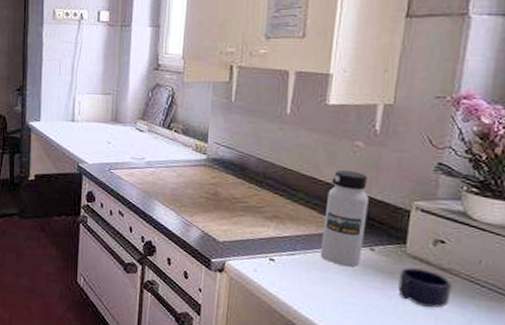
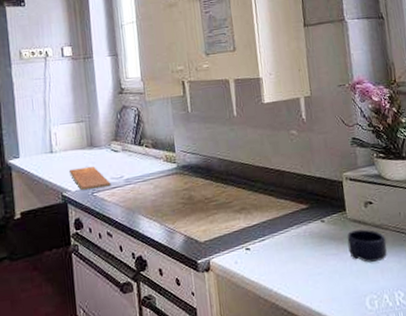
chopping board: none [87,141,131,166] -> present [68,166,111,191]
water bottle: present [320,170,369,267] -> none [279,156,316,242]

